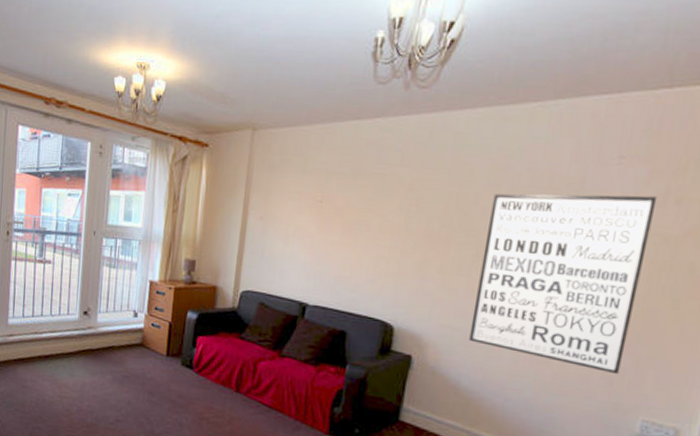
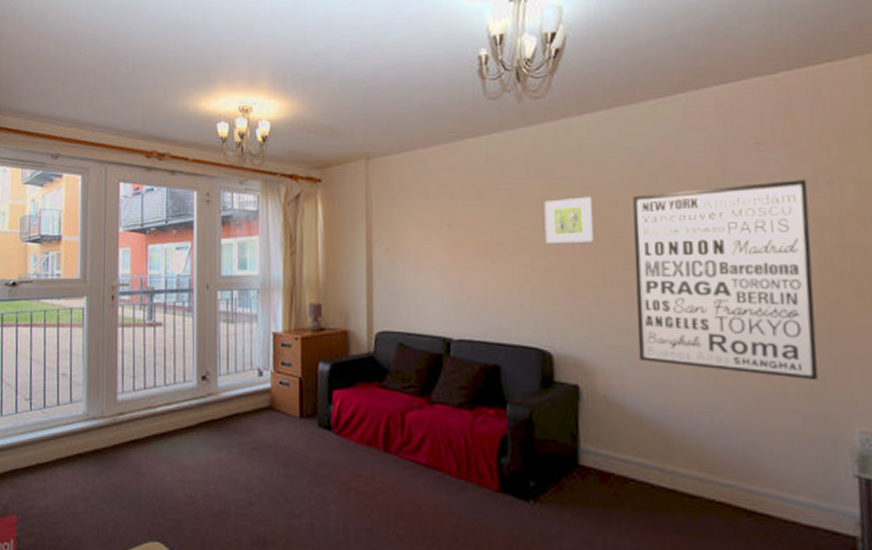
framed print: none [406,189,457,232] -> present [544,196,593,243]

